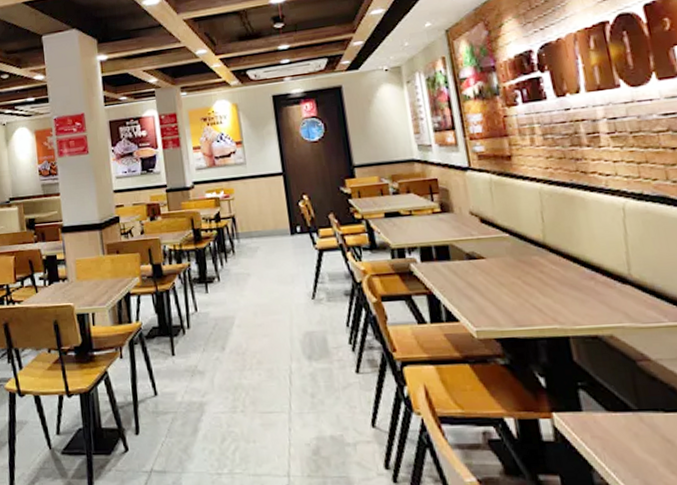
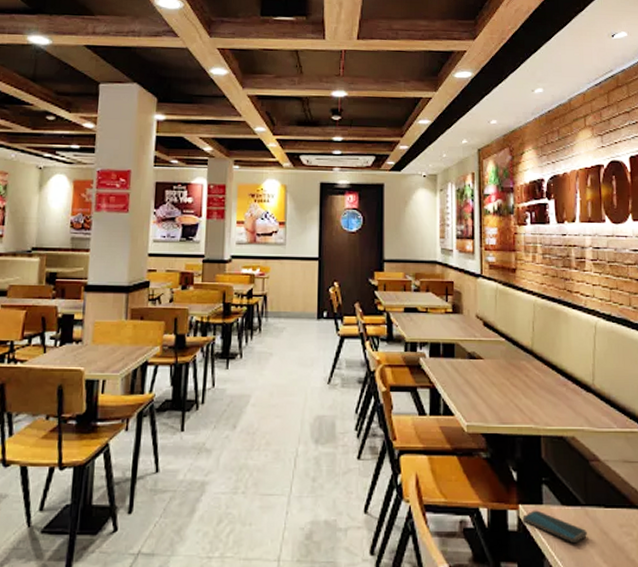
smartphone: none [558,418,645,452] -> present [522,510,587,542]

